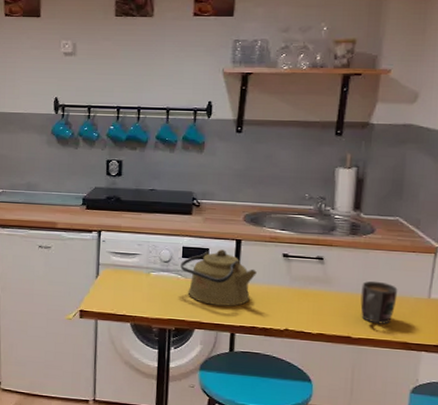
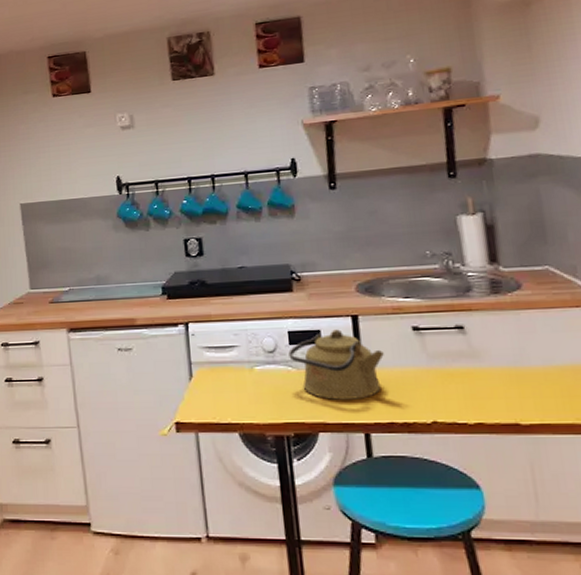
mug: present [360,280,398,325] -> none [519,348,570,404]

